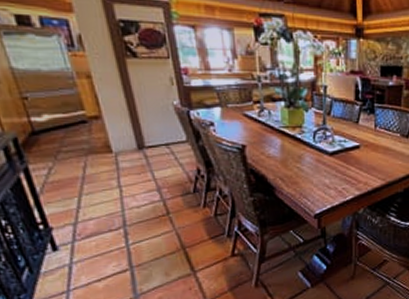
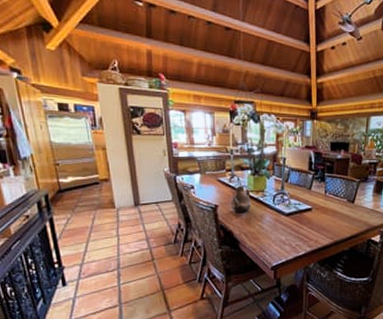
teapot: none [262,116,286,154] -> present [231,182,251,213]

